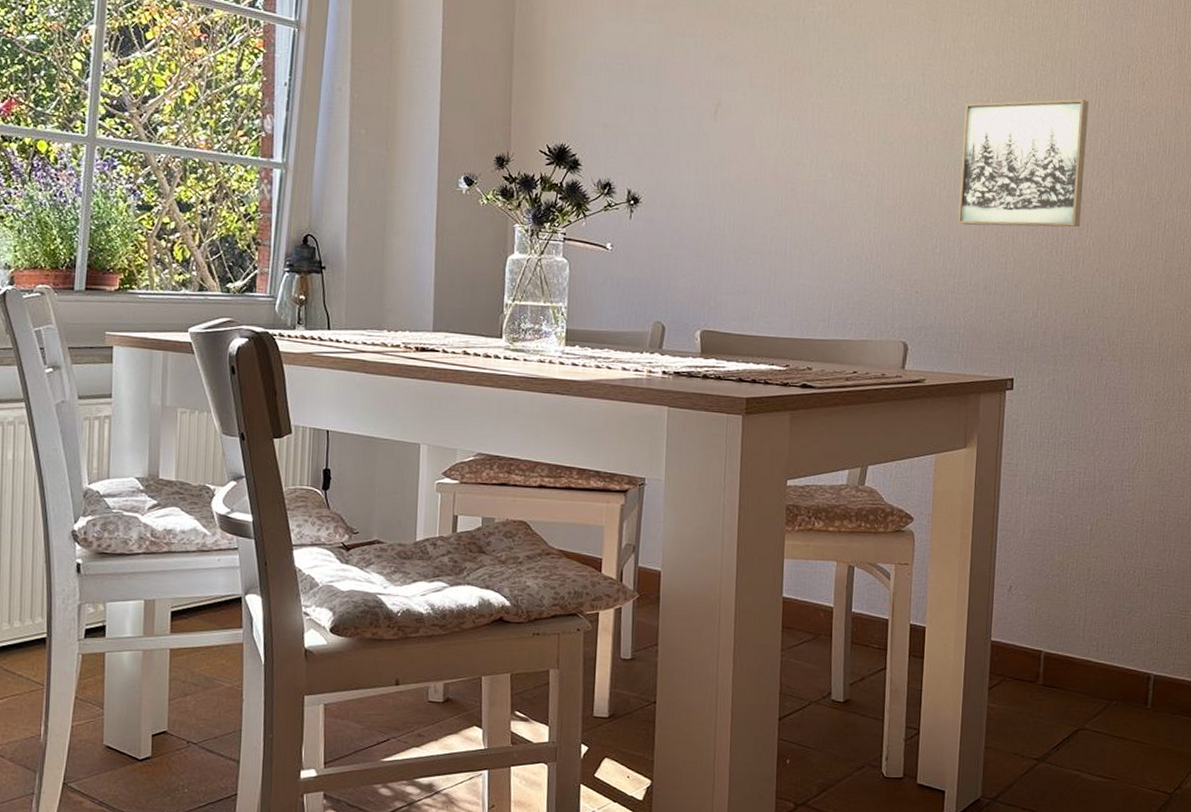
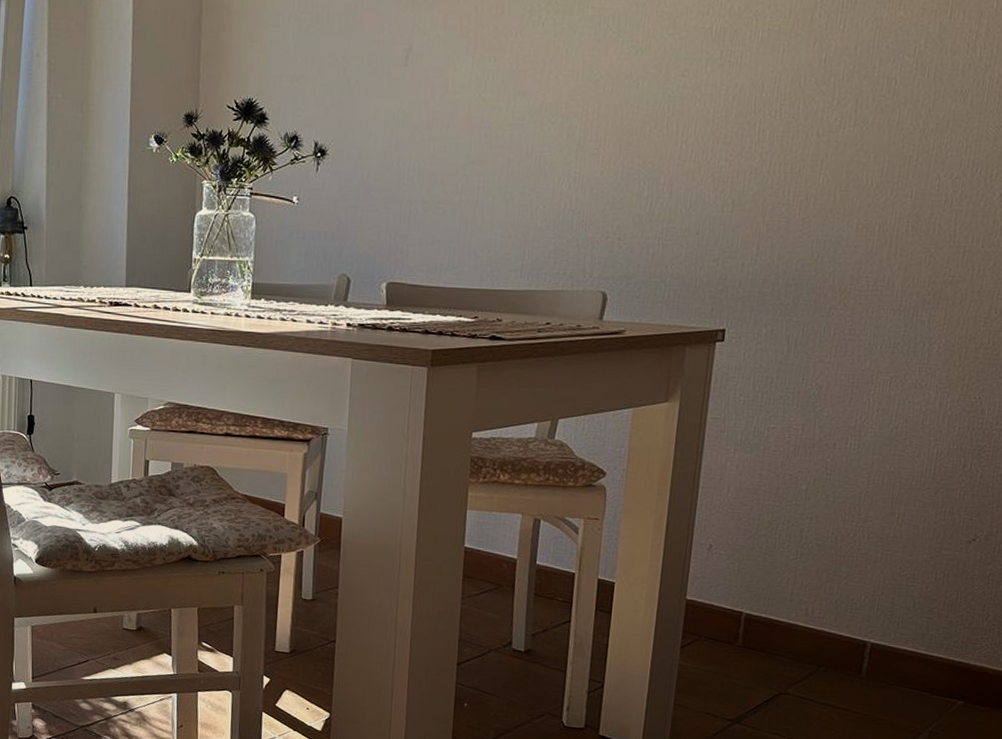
wall art: present [957,99,1089,227] -> none [669,19,832,166]

